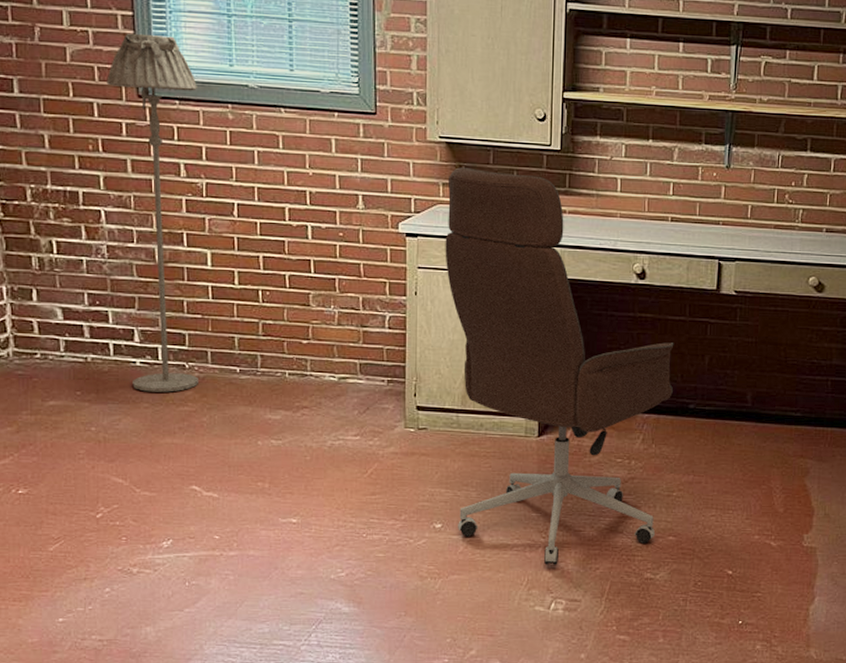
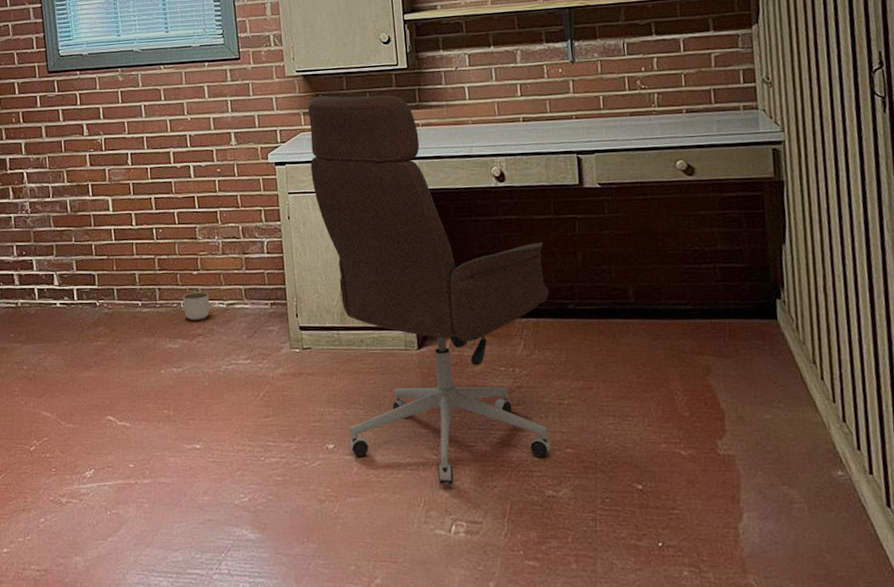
floor lamp: present [106,33,198,392] -> none [23,19,108,330]
planter: none [288,362,320,392] -> present [182,291,210,320]

